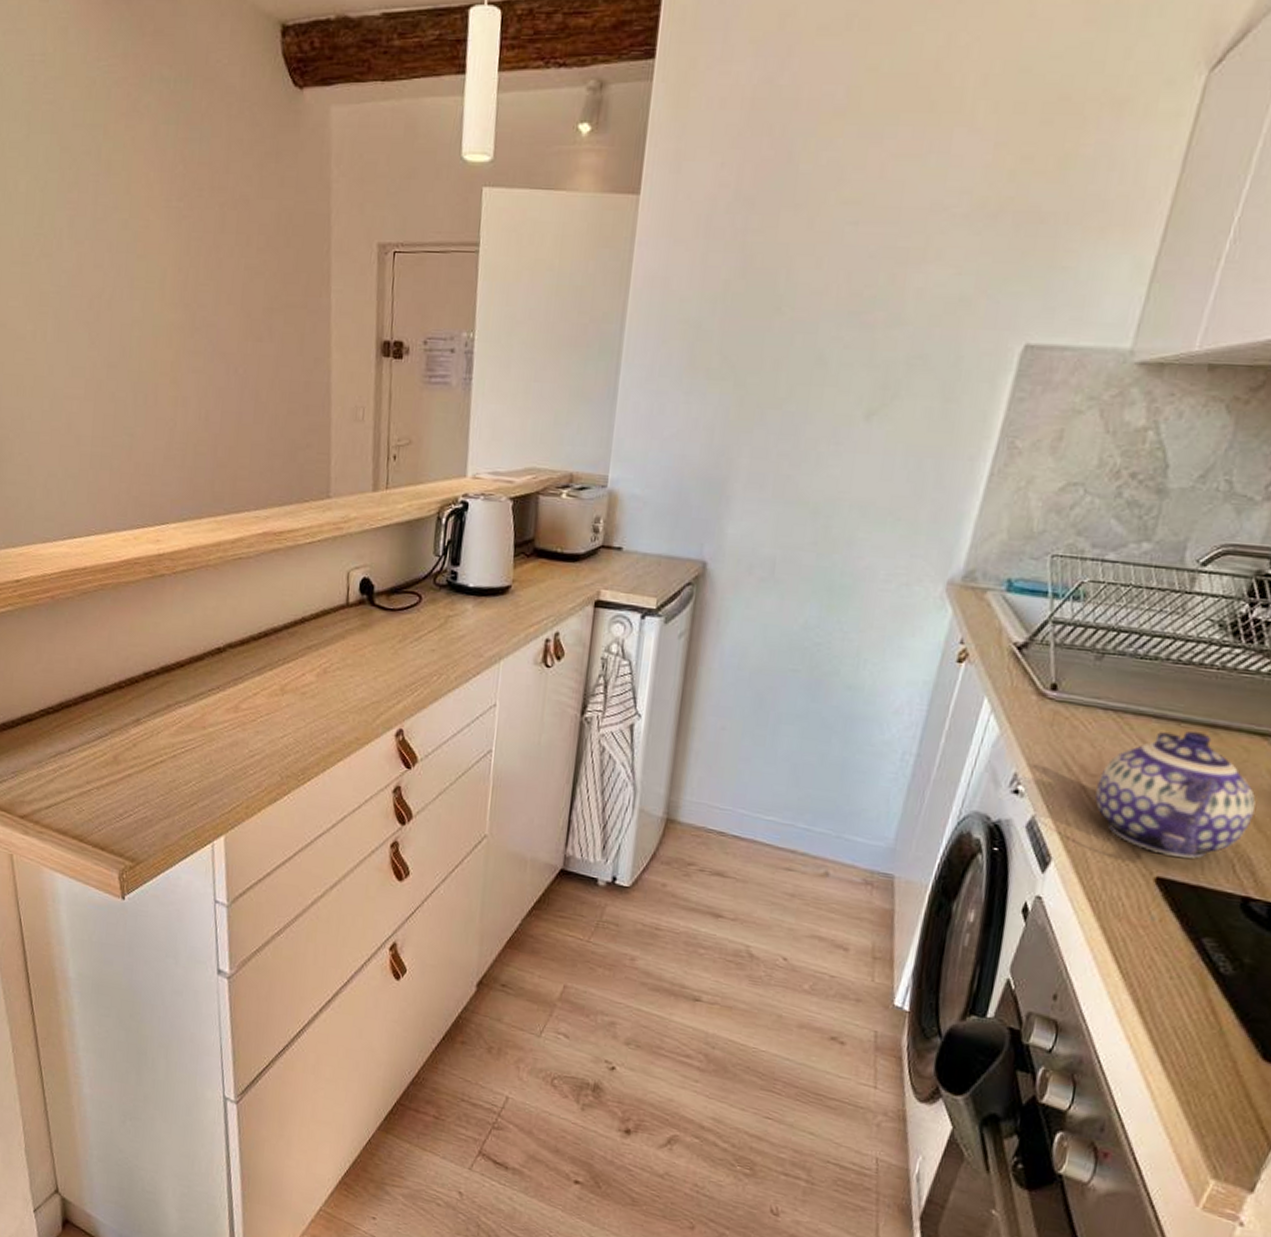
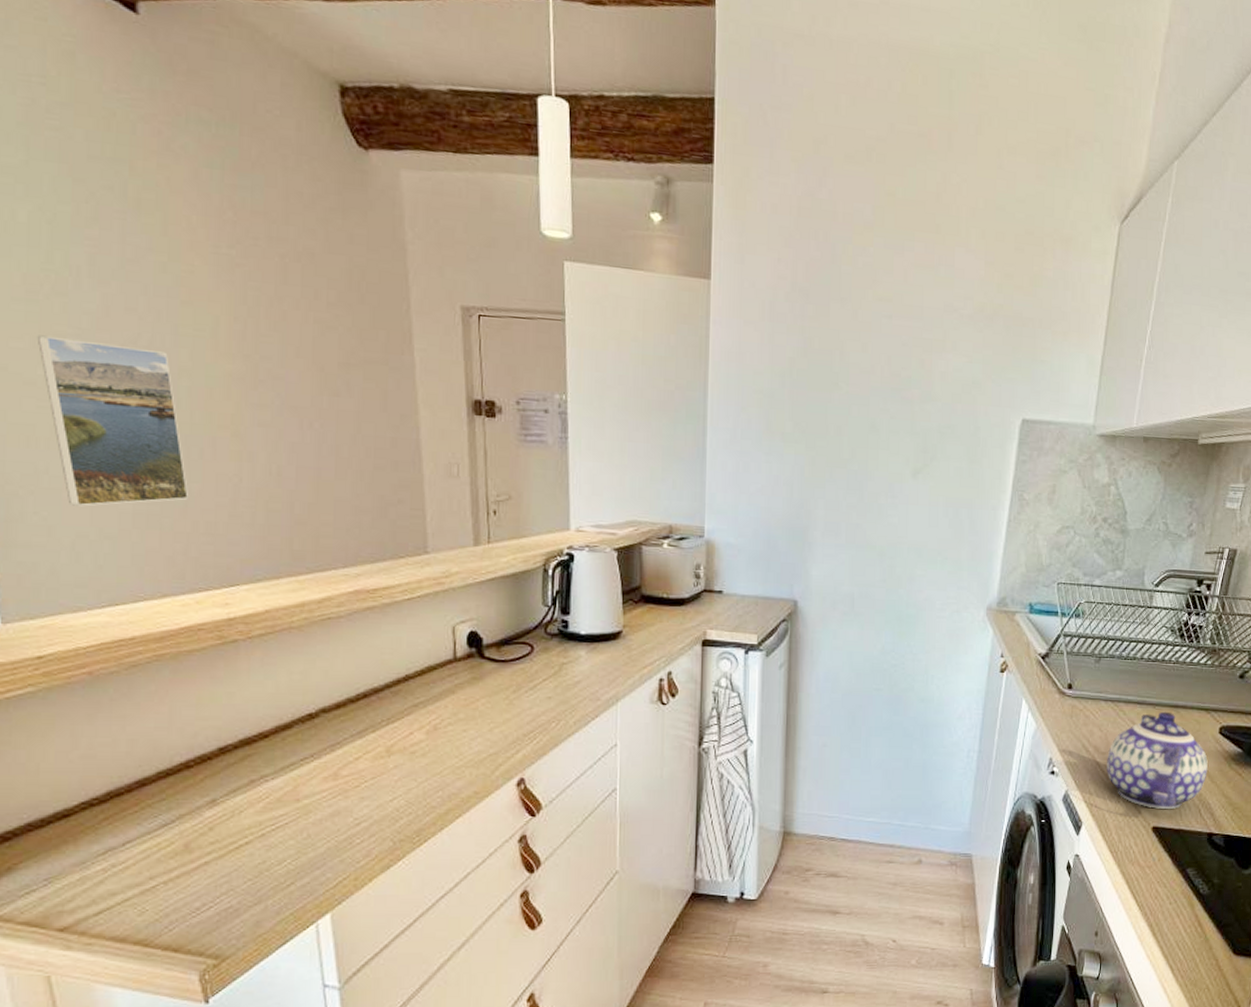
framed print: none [28,294,134,448] -> present [37,335,190,507]

